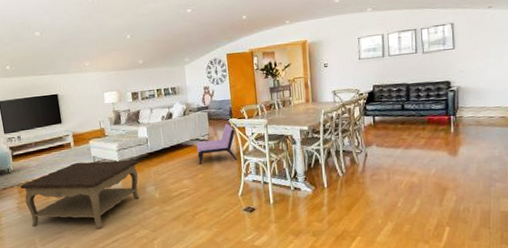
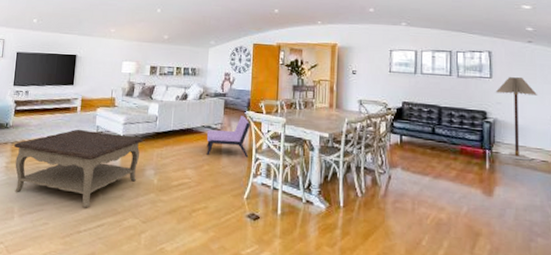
floor lamp: none [459,44,498,120] -> present [496,77,538,161]

